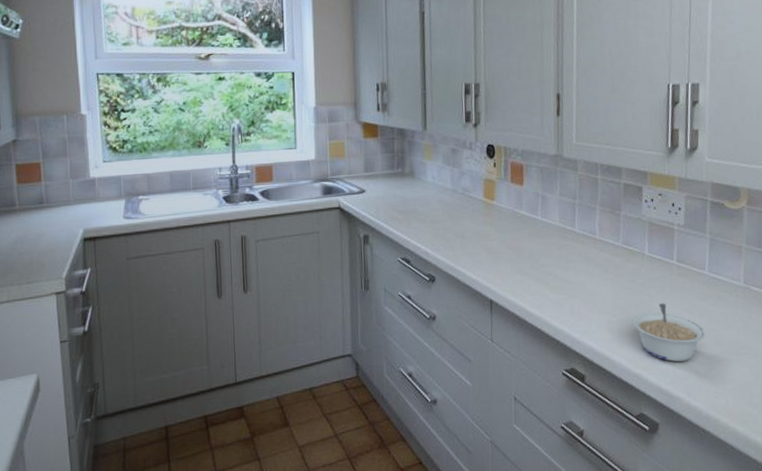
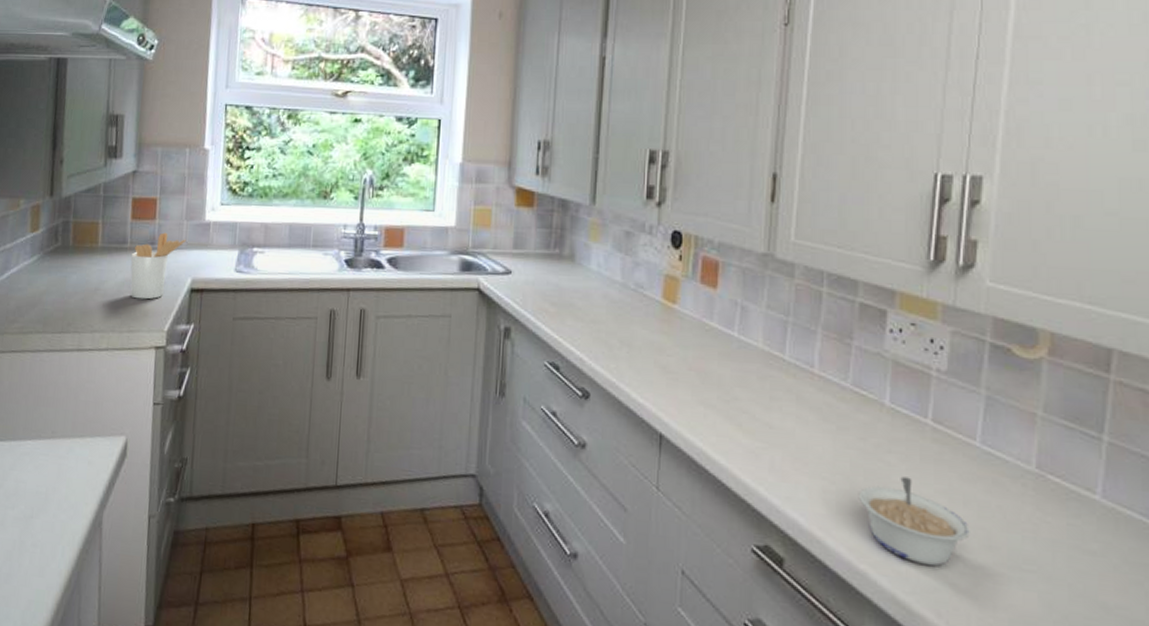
utensil holder: none [20,192,74,254] -> present [130,232,187,300]

